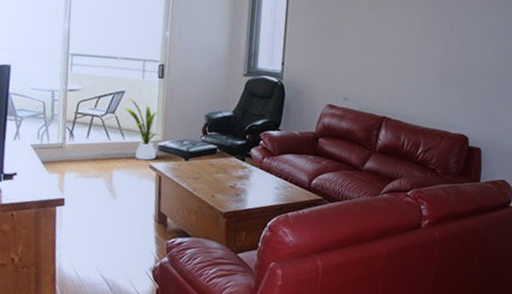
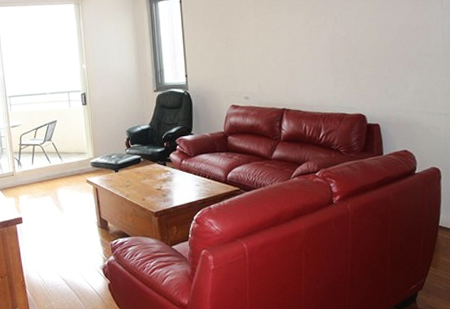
house plant: present [124,99,161,161] -> none [58,127,92,177]

